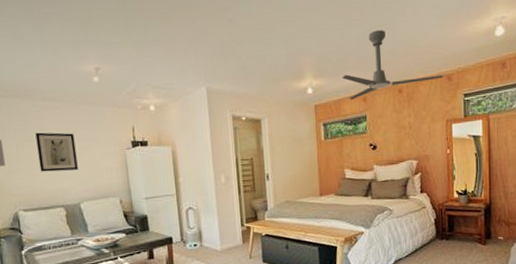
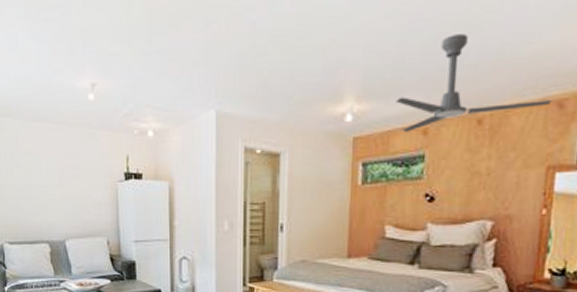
wall art: present [35,132,78,172] -> none [25,157,66,202]

